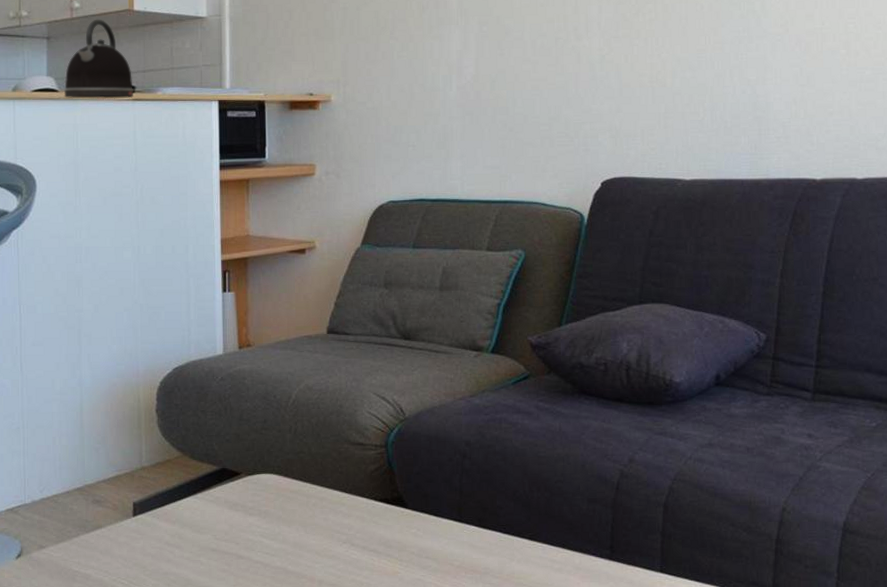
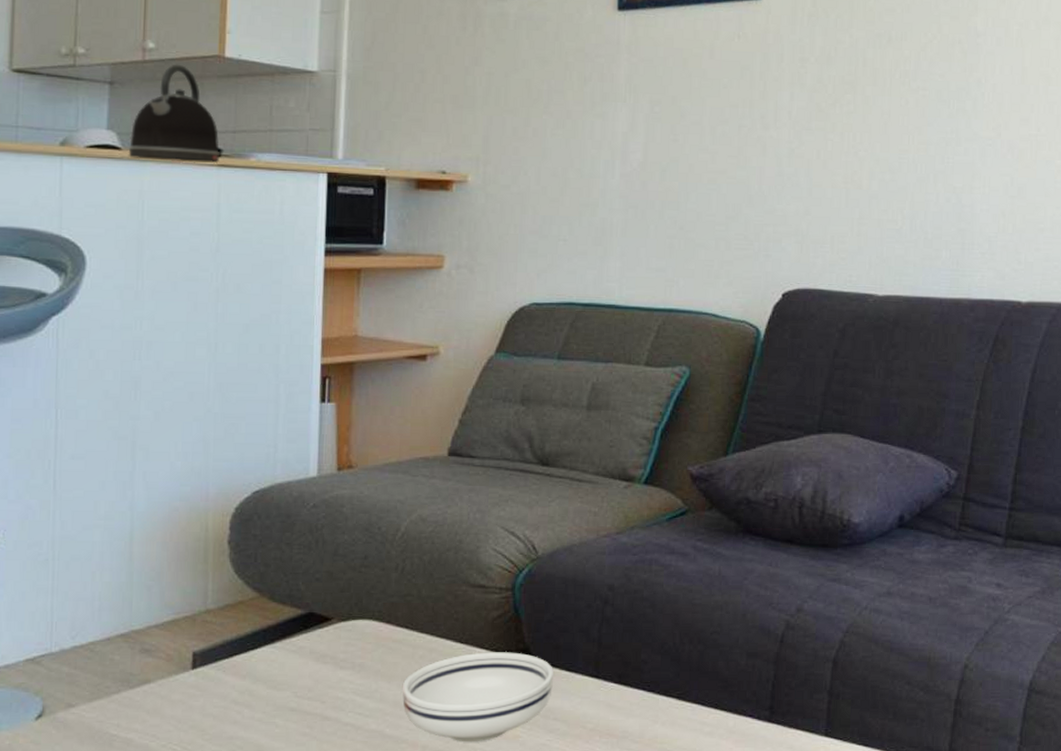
bowl: none [300,500,424,578] -> present [402,652,555,743]

